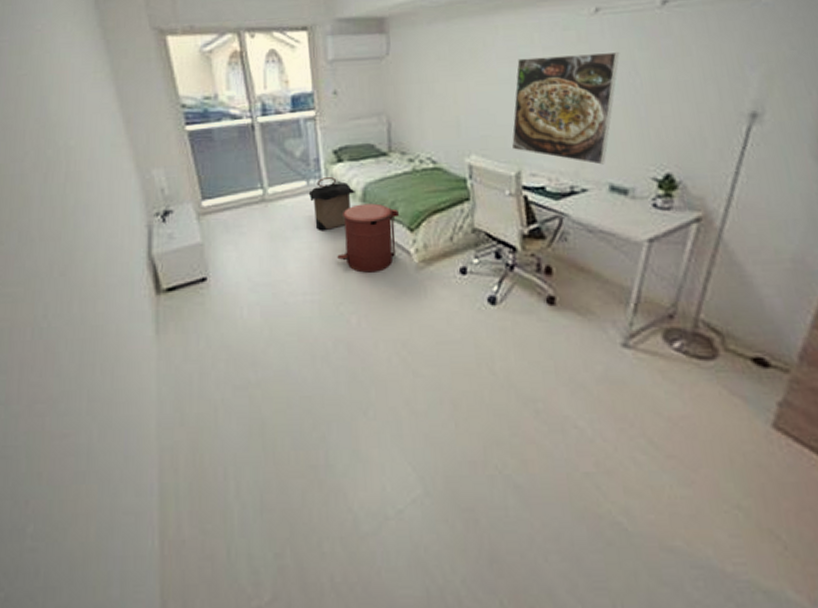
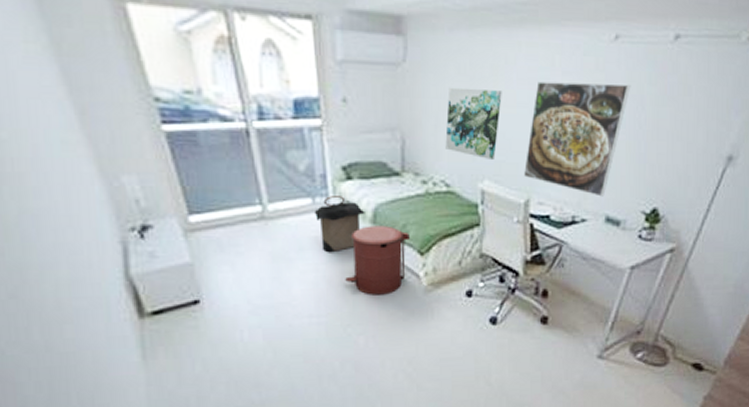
wall art: none [429,71,483,136] -> present [445,87,502,161]

